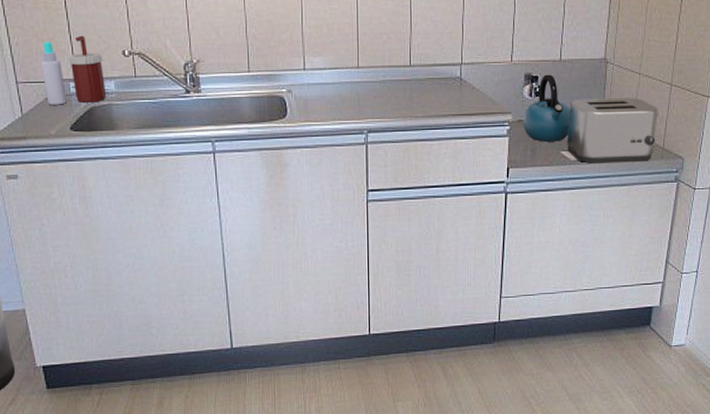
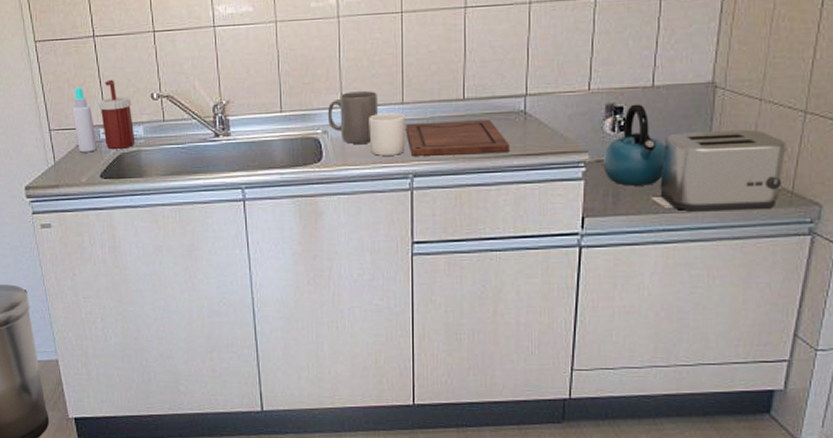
cup: none [292,56,337,102] -> present [328,91,379,144]
mug: none [328,75,361,113] -> present [369,112,406,156]
cutting board: none [361,84,448,114] -> present [405,120,509,156]

